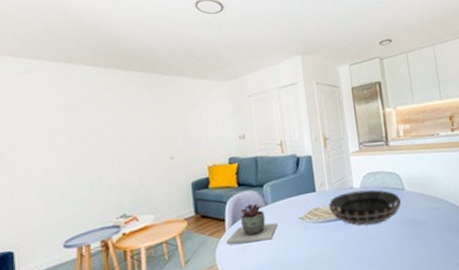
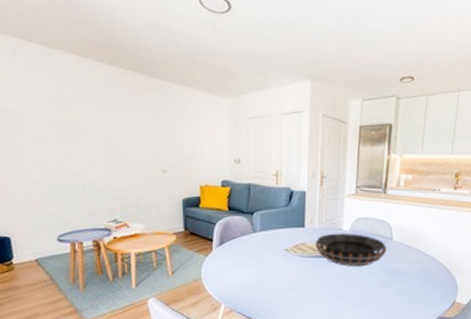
succulent plant: present [225,203,278,245] -> none [212,229,263,265]

